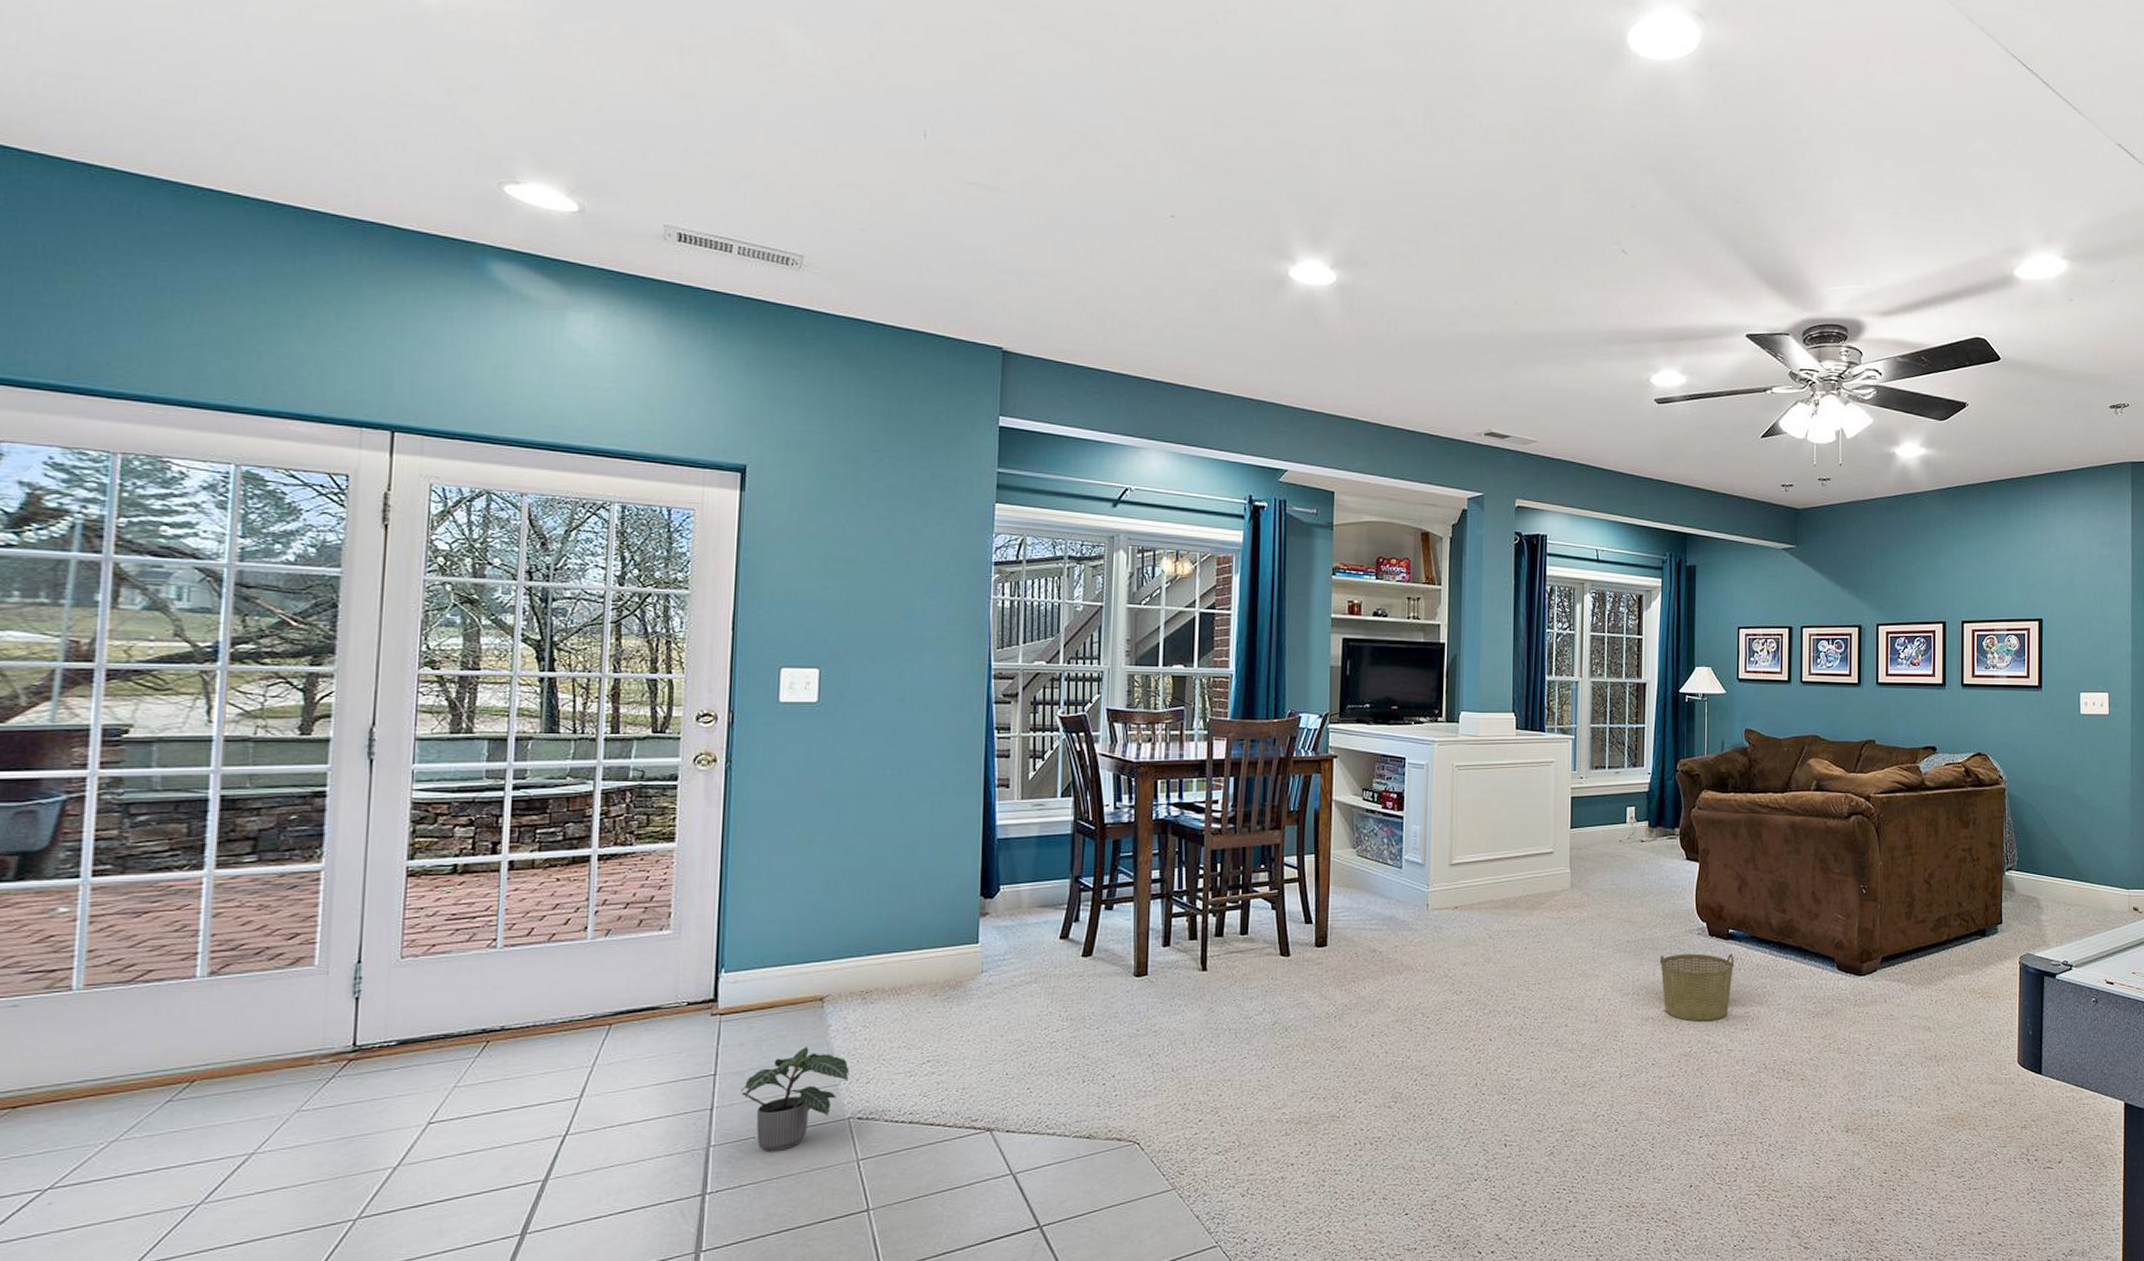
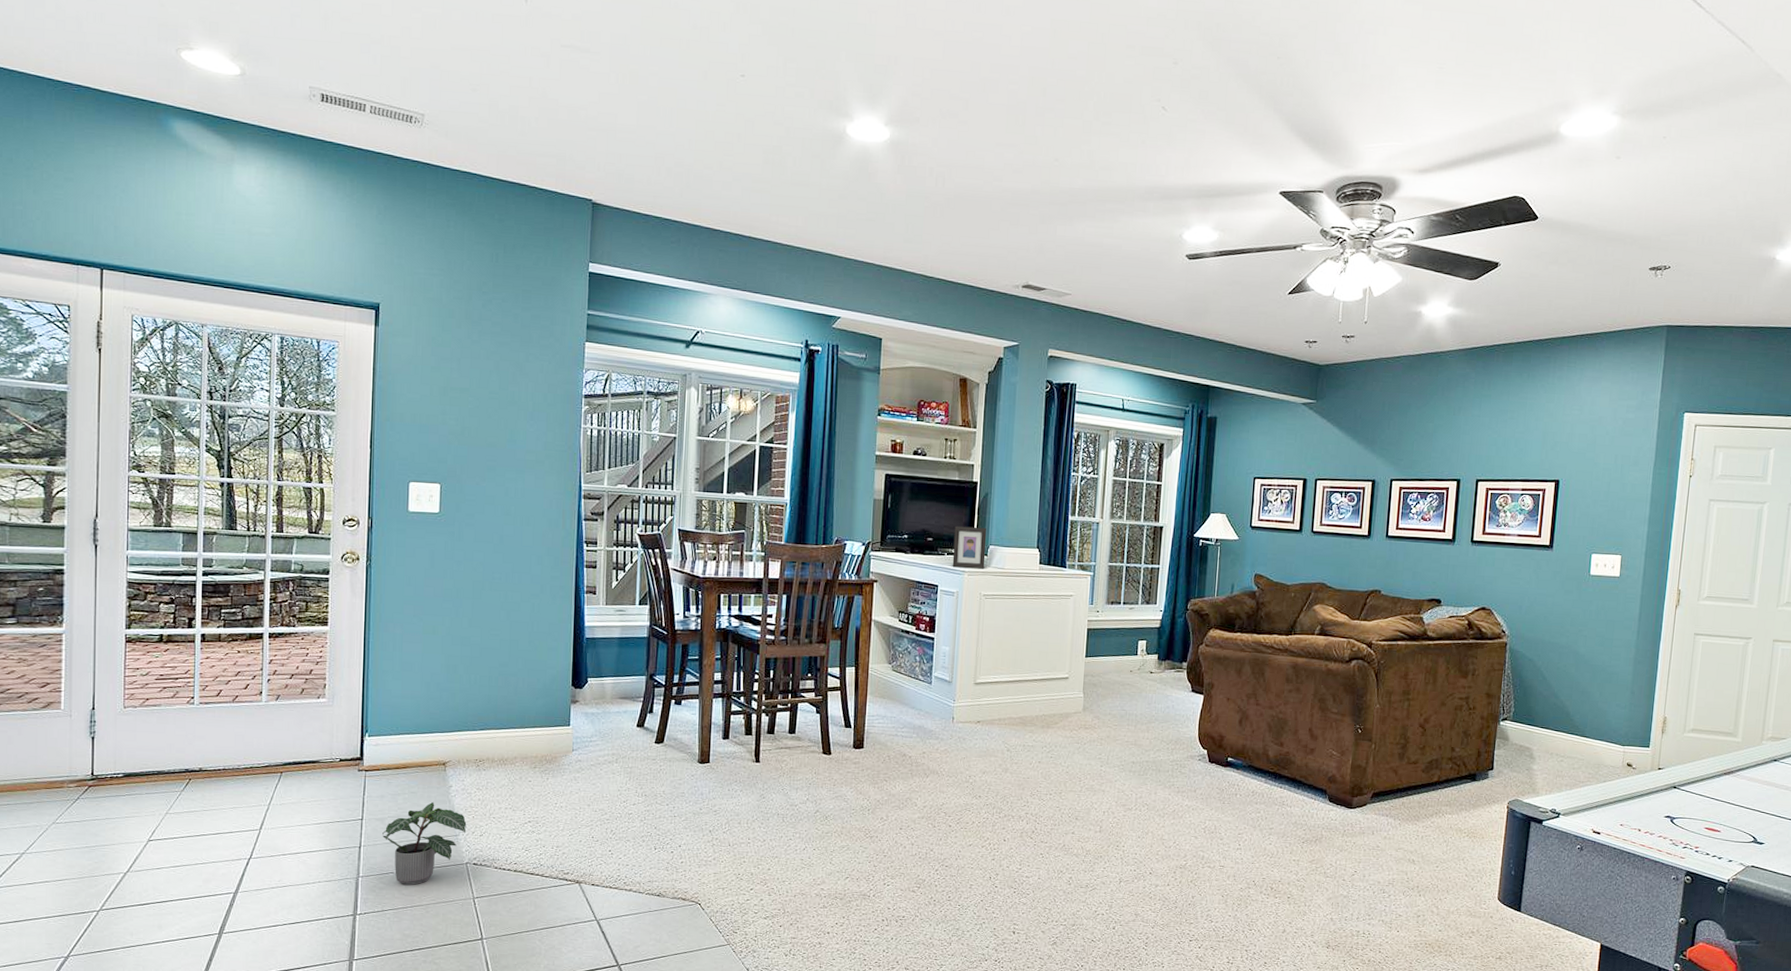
picture frame: none [1420,691,1457,738] -> present [952,526,987,570]
basket: present [1659,953,1735,1022] -> none [1161,777,1232,839]

